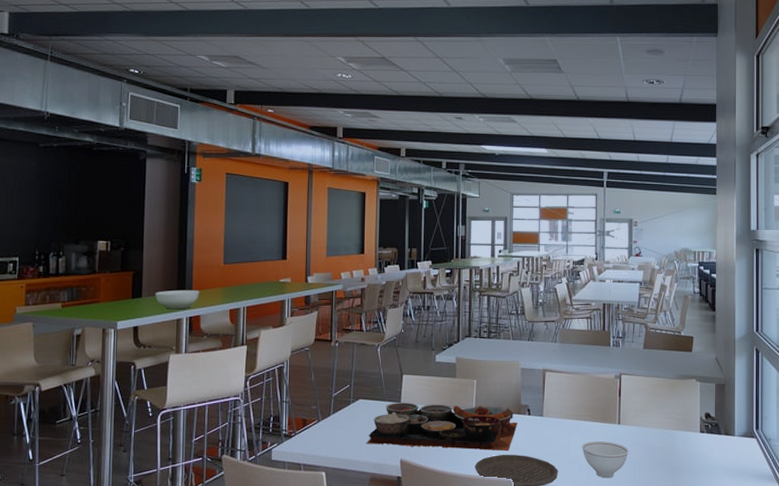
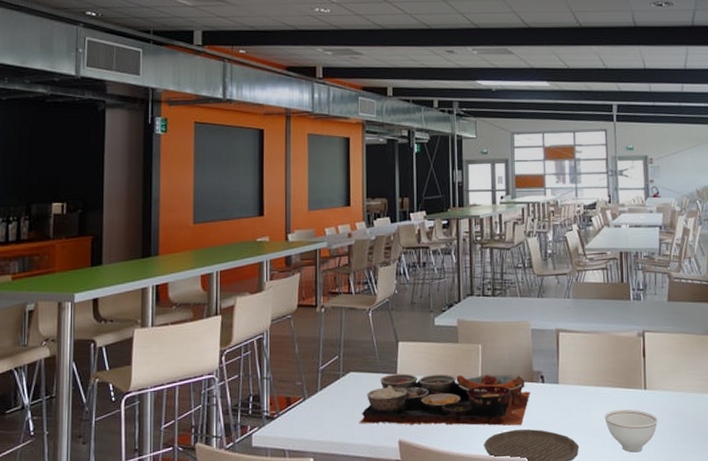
coffee maker: present [62,244,93,276] -> none [12,207,47,244]
bowl: present [155,290,200,310] -> none [117,254,168,278]

